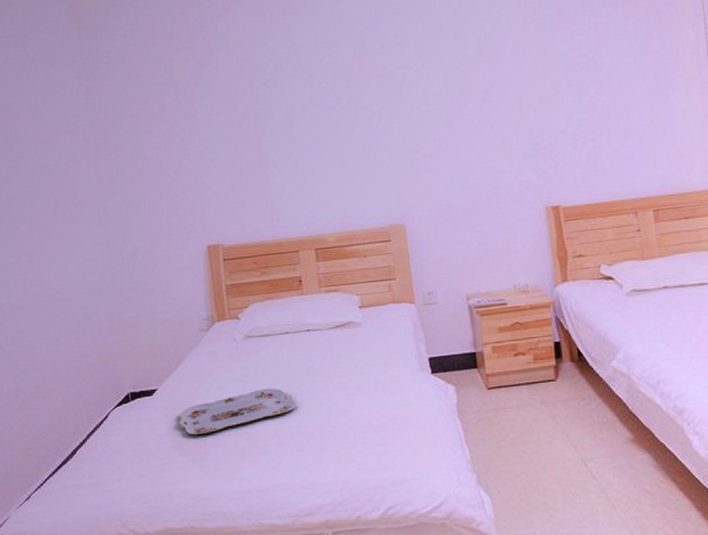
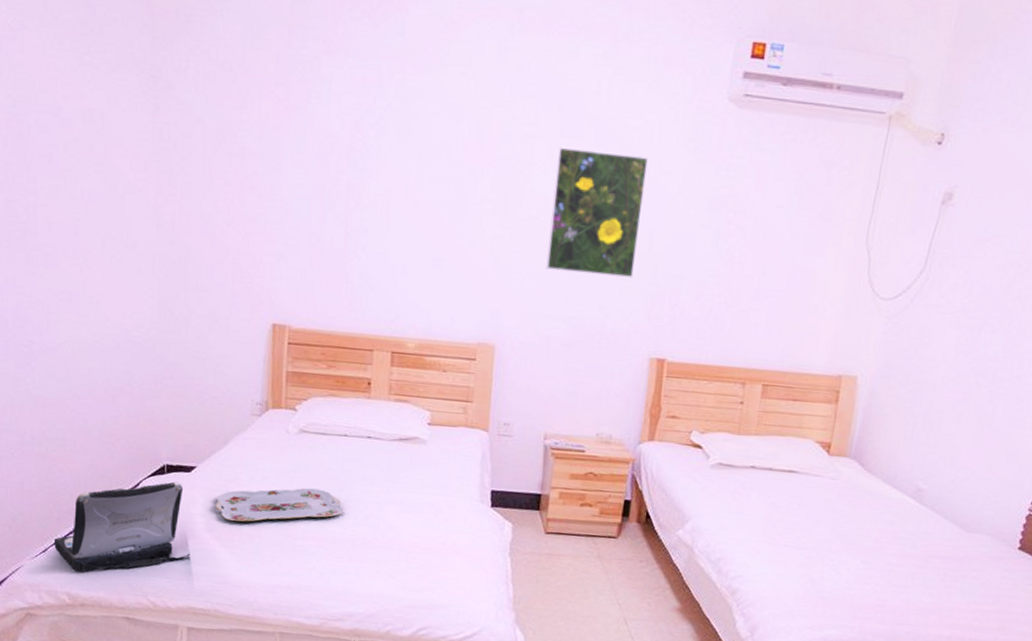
laptop: none [36,407,162,514] -> present [54,481,191,573]
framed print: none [426,40,513,150] -> present [546,146,648,279]

